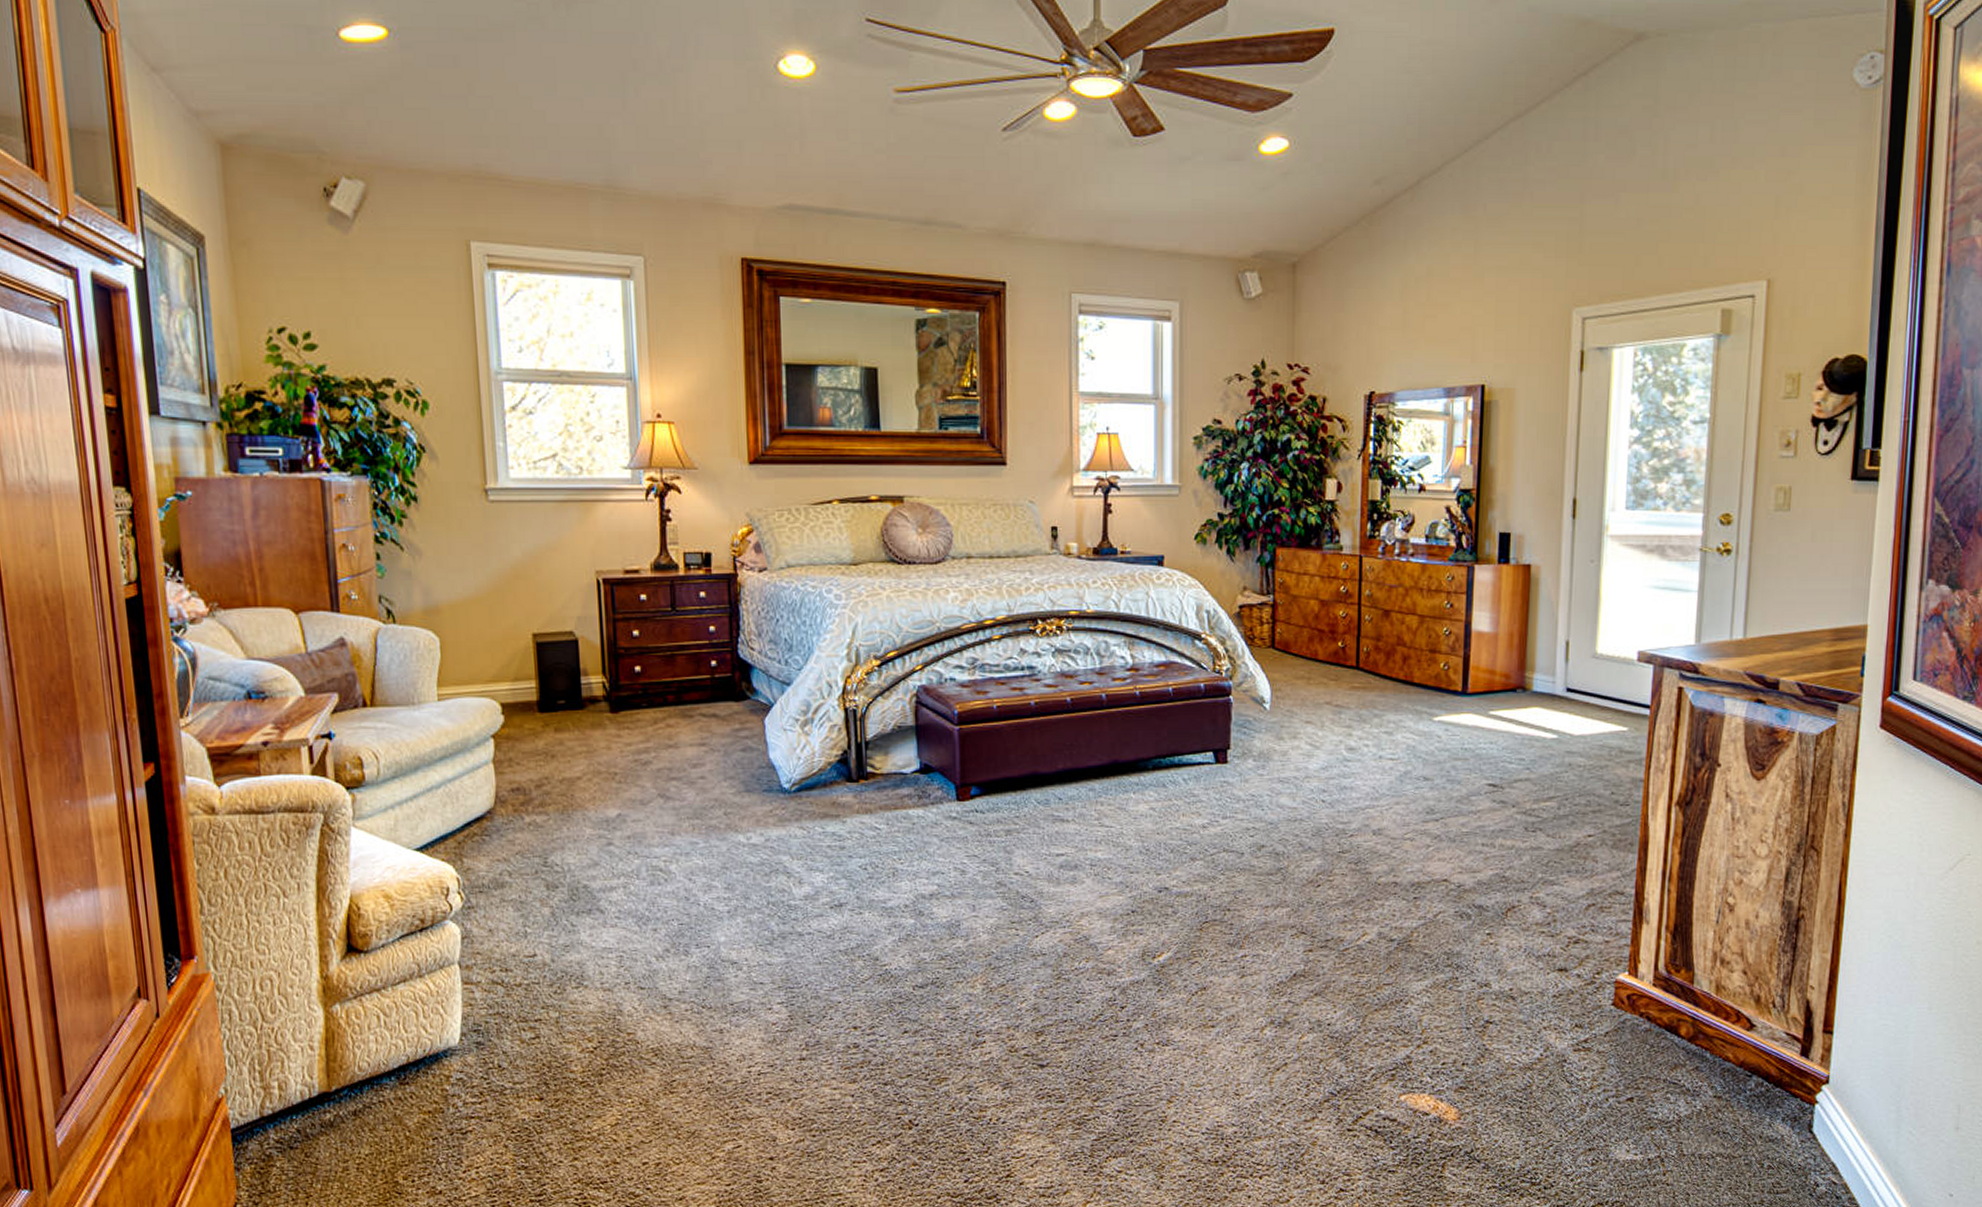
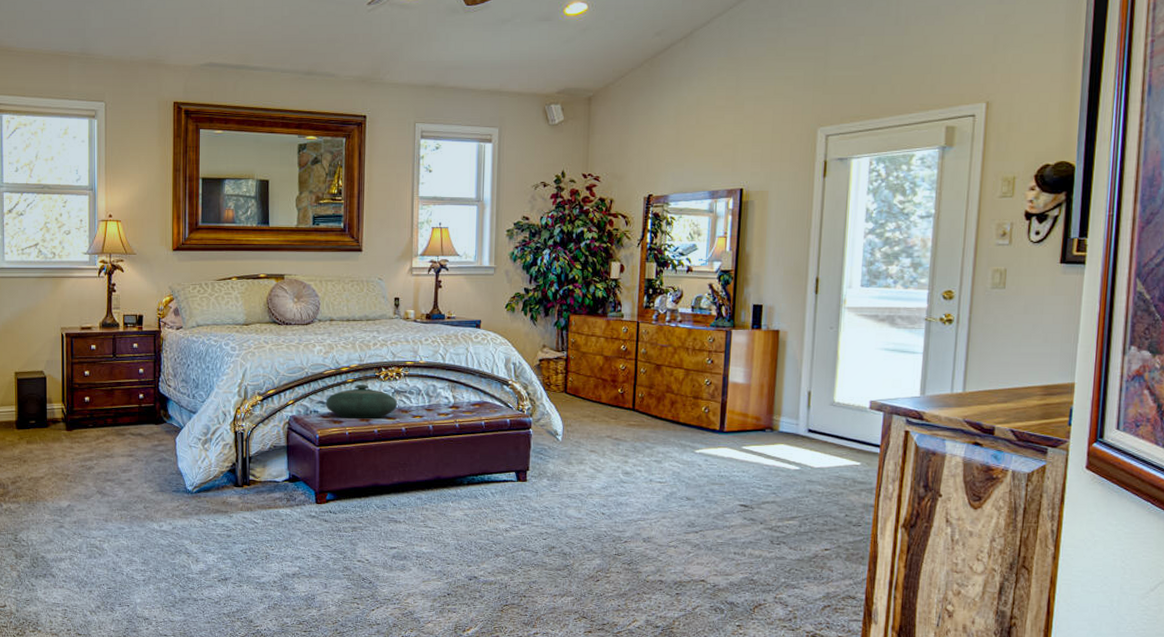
decorative bowl: none [965,641,1060,687] -> present [326,384,398,418]

